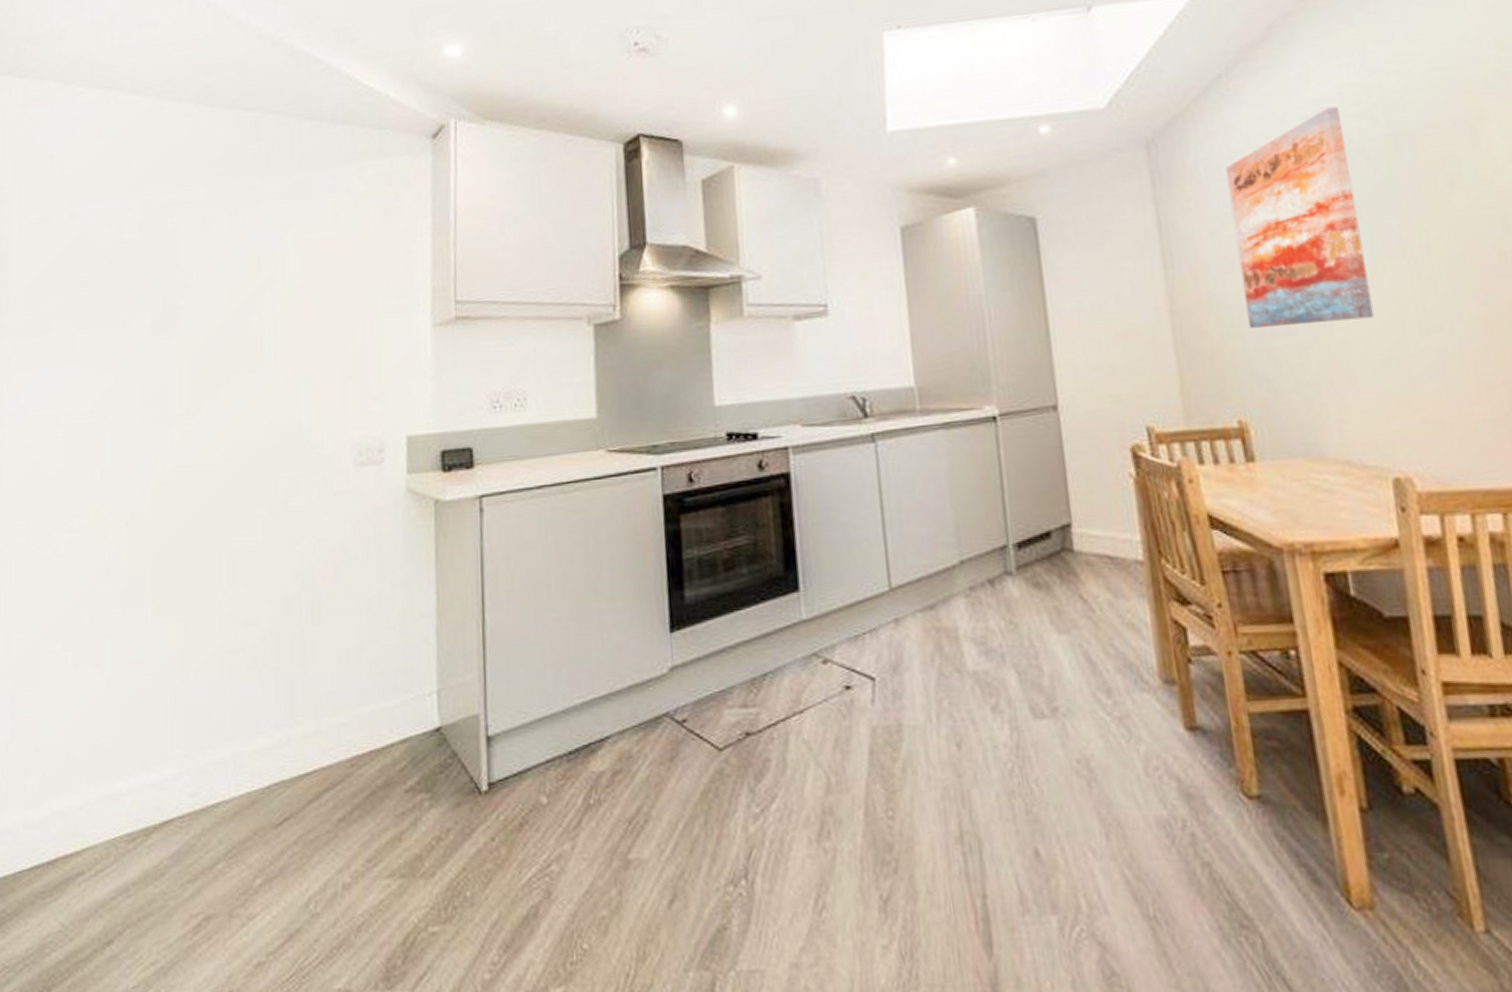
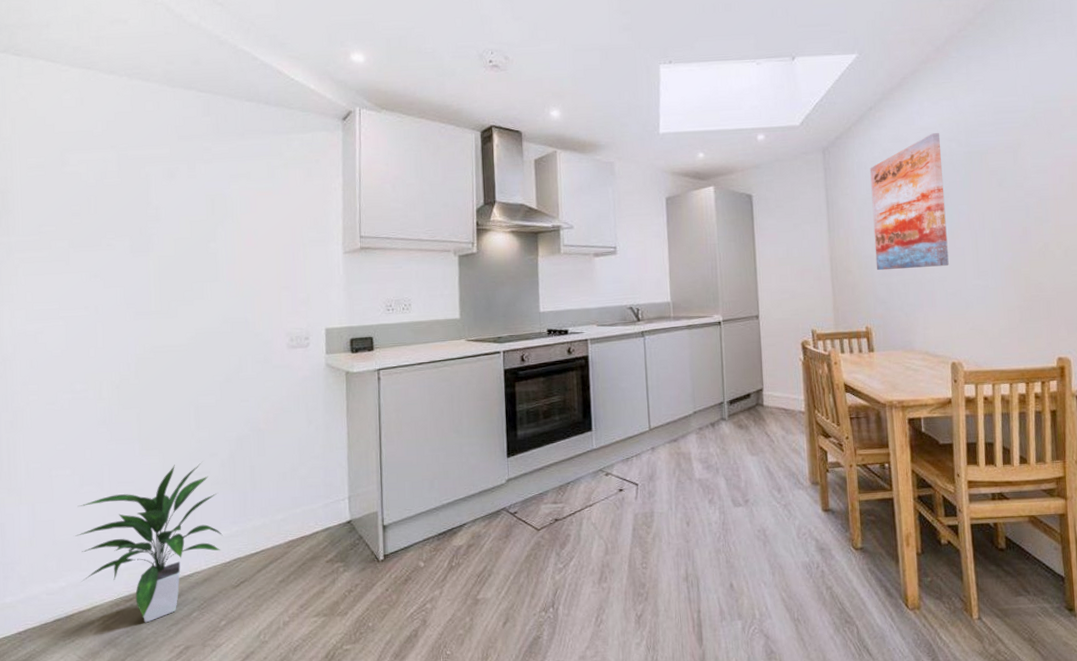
indoor plant: none [65,636,261,877] -> present [75,463,223,623]

